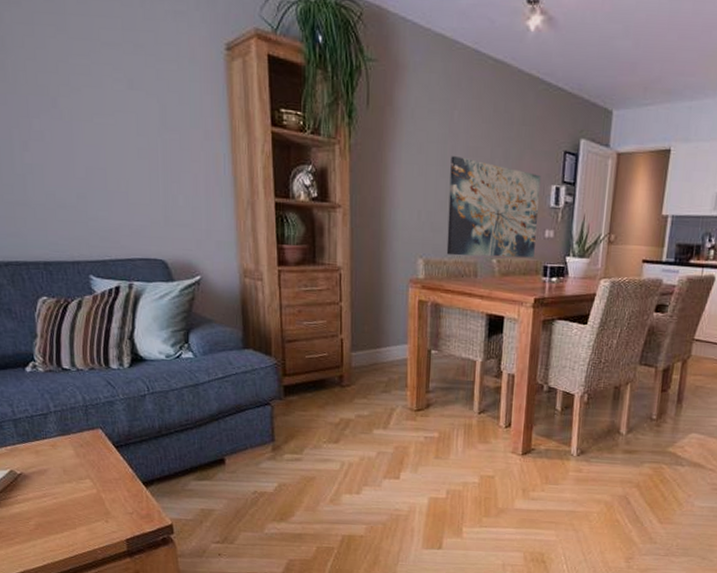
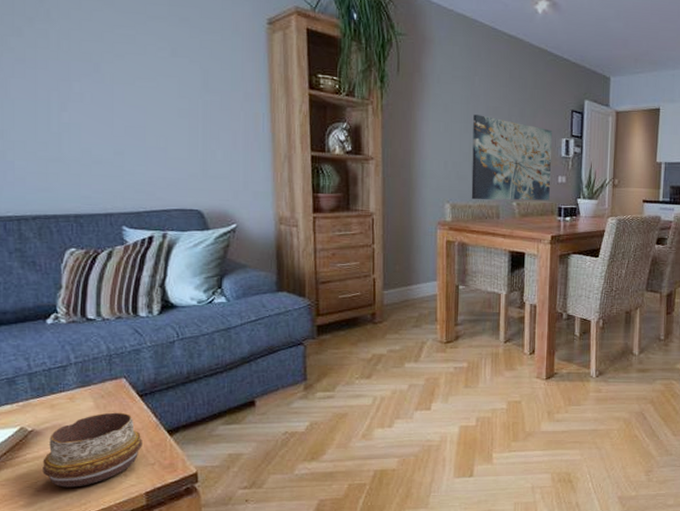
decorative bowl: none [32,461,121,530] -> present [43,412,142,488]

